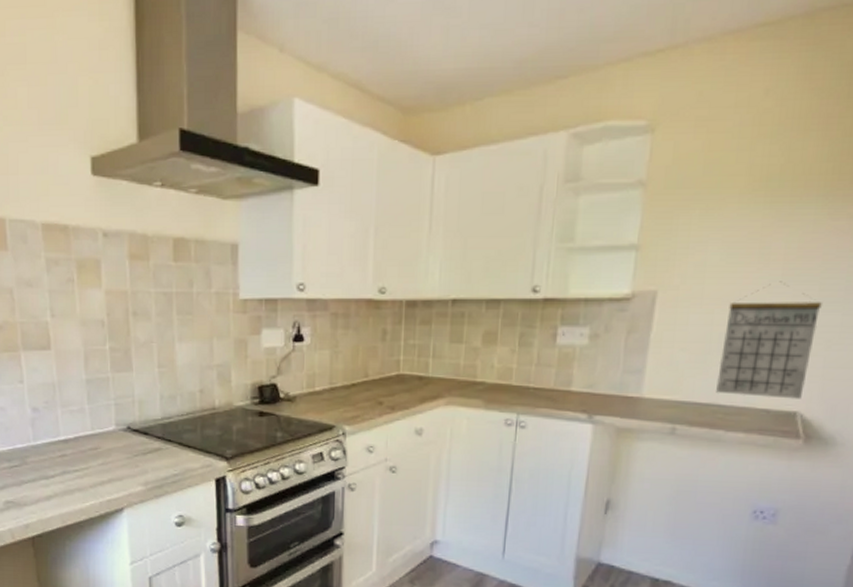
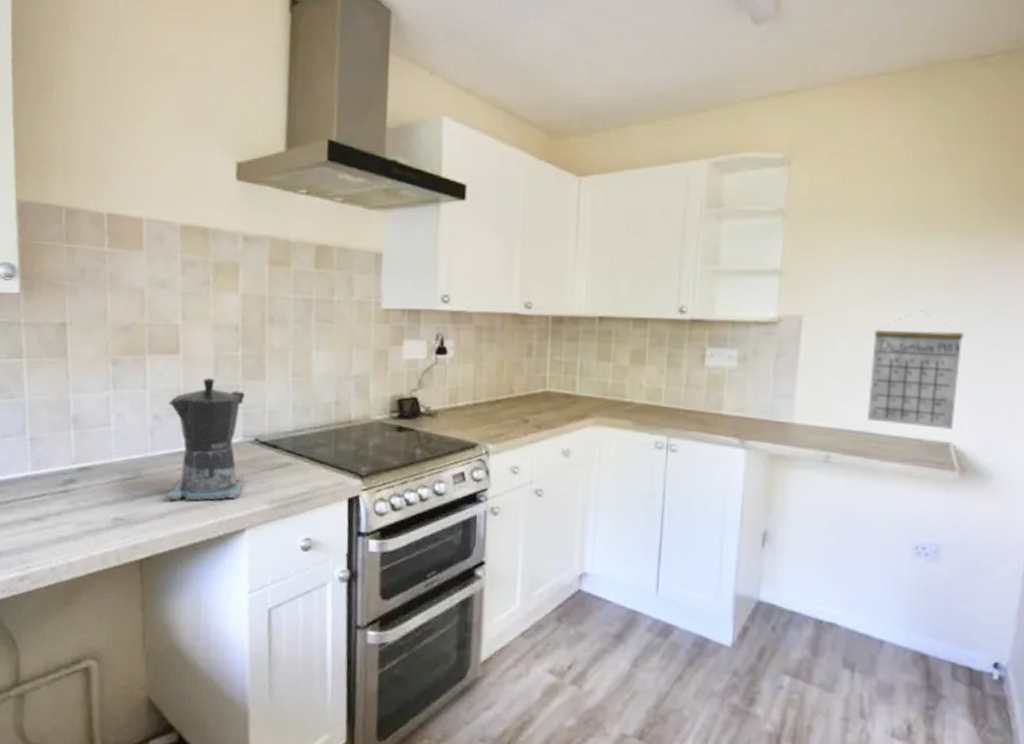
coffee maker: none [45,372,120,485] -> present [167,378,245,501]

